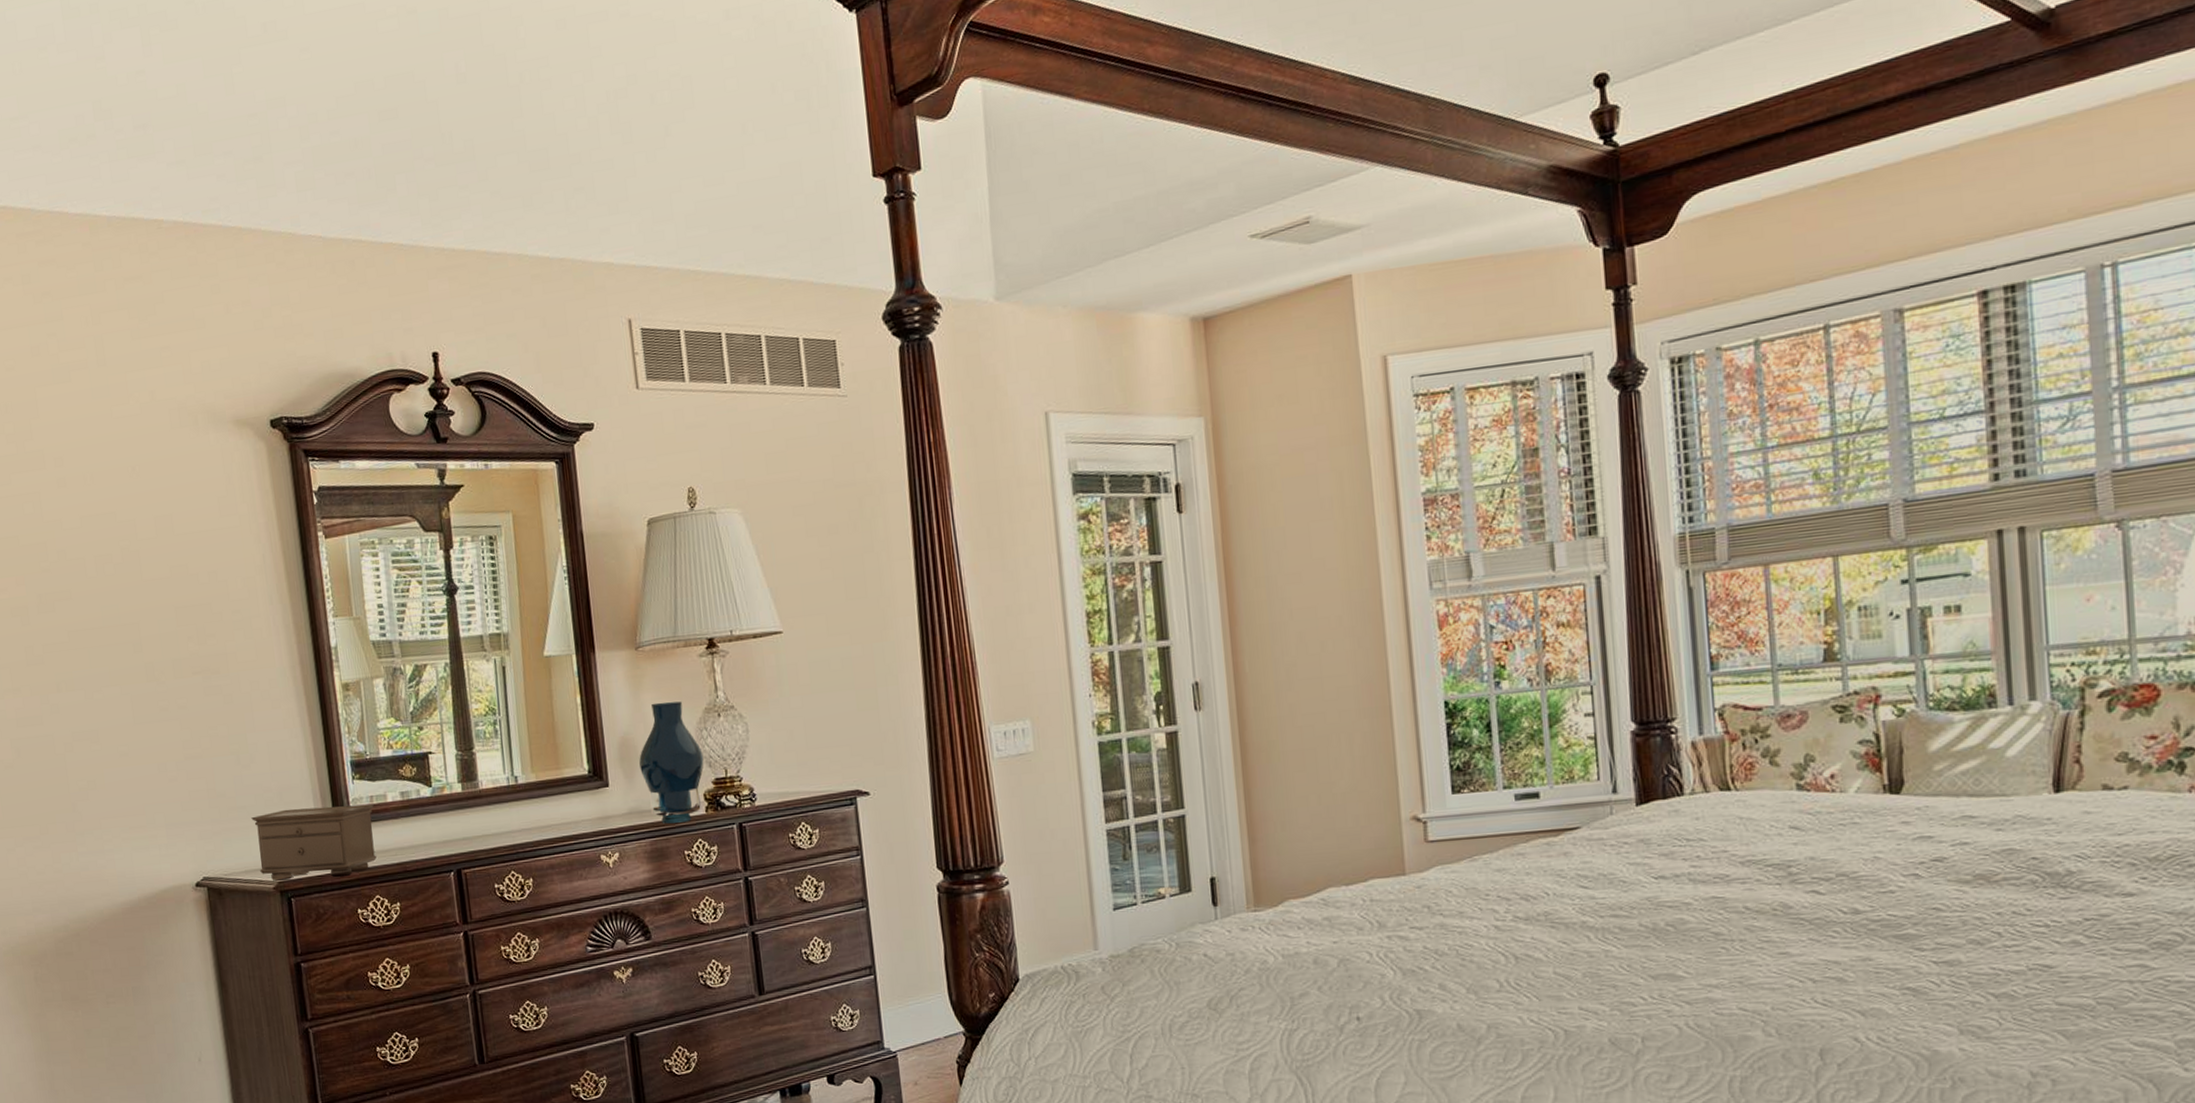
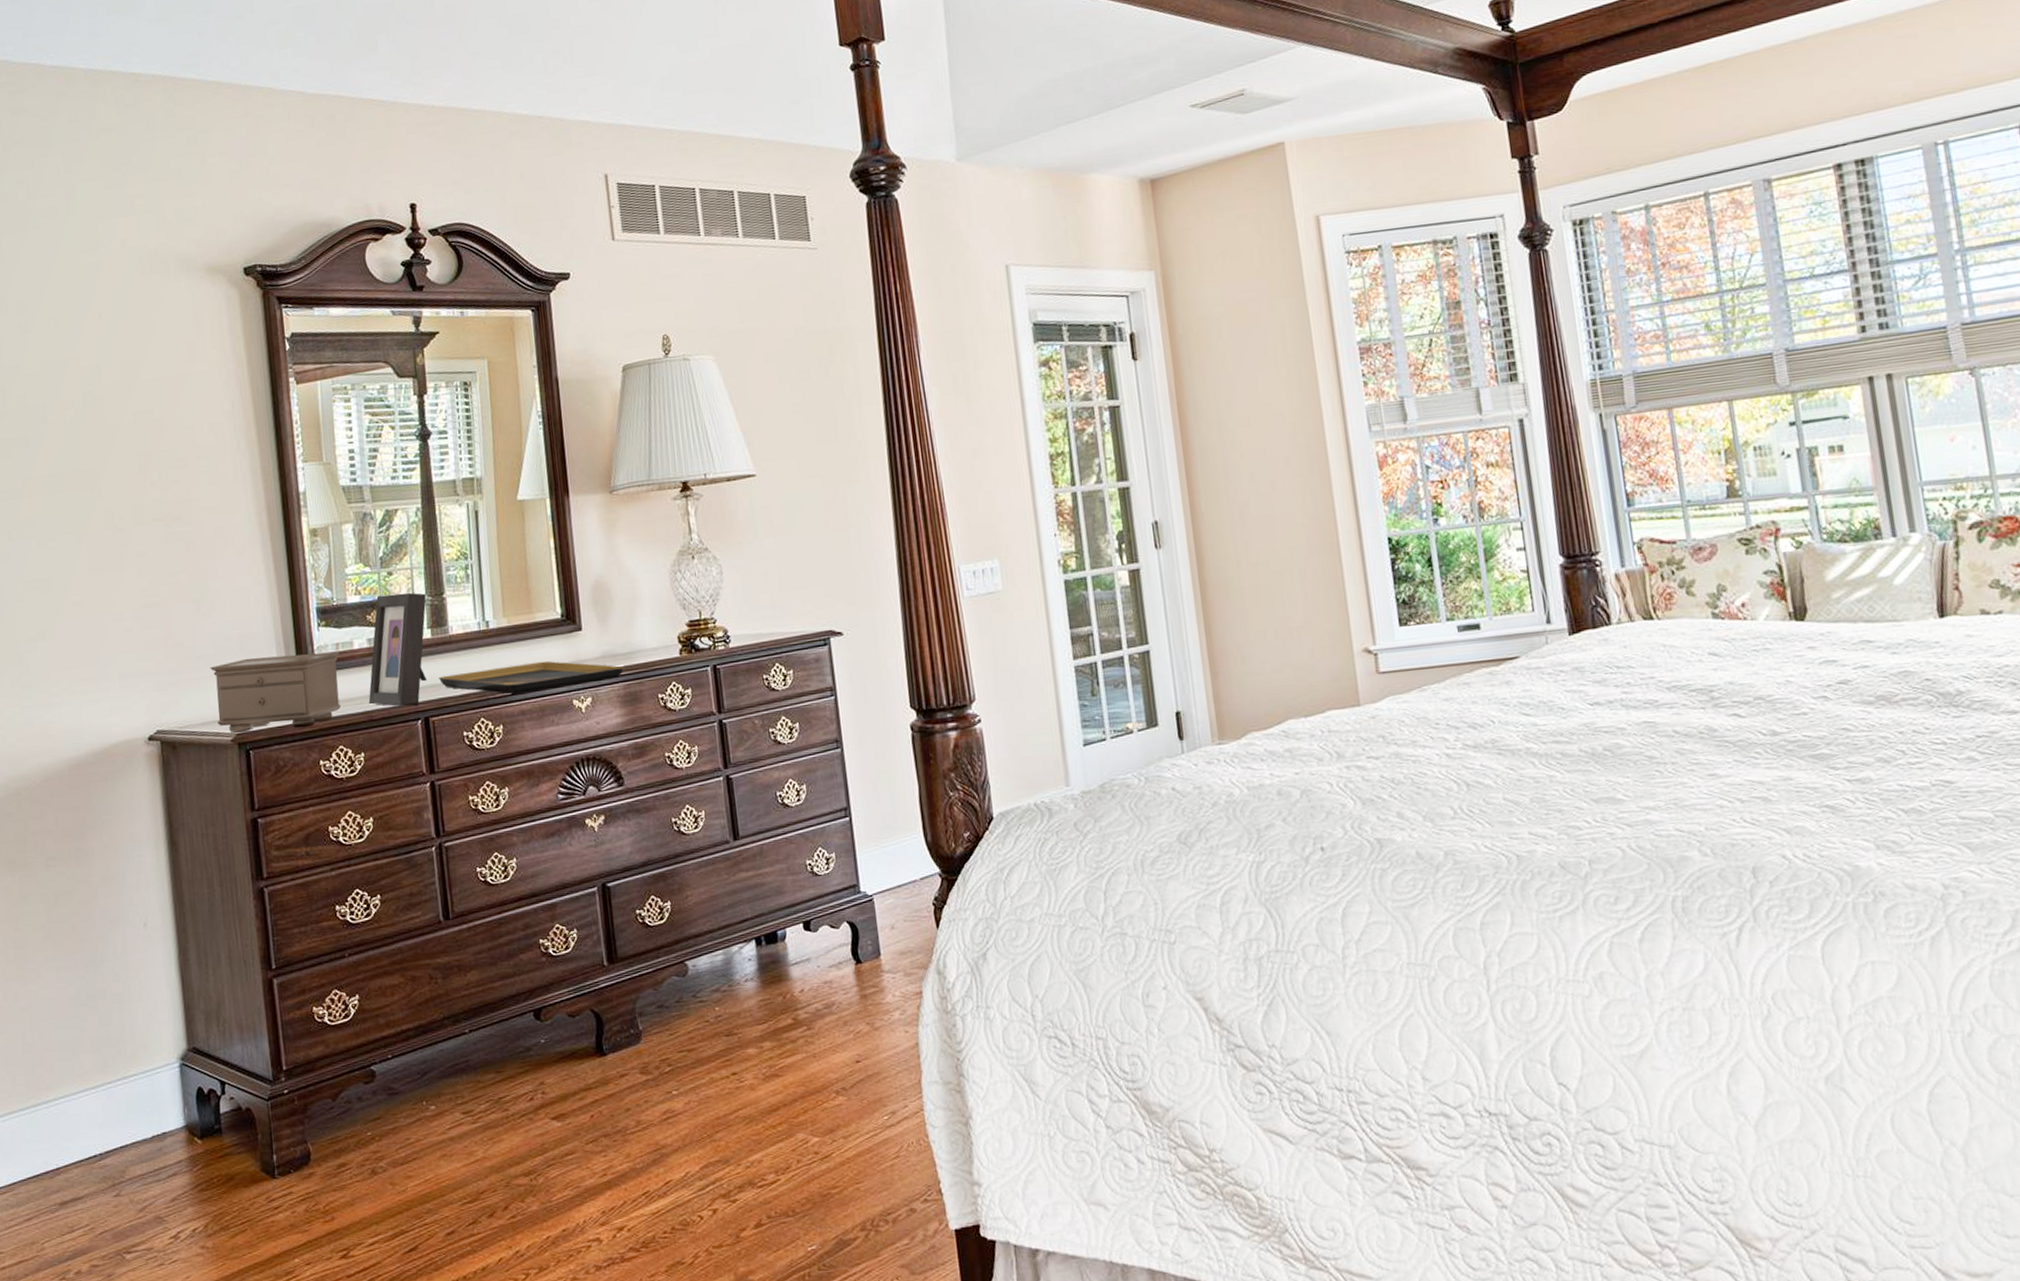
picture frame: none [402,747,458,859] -> present [368,592,427,707]
decorative tray: none [469,816,650,849] -> present [438,661,624,695]
vase: present [639,701,704,825] -> none [612,544,678,668]

